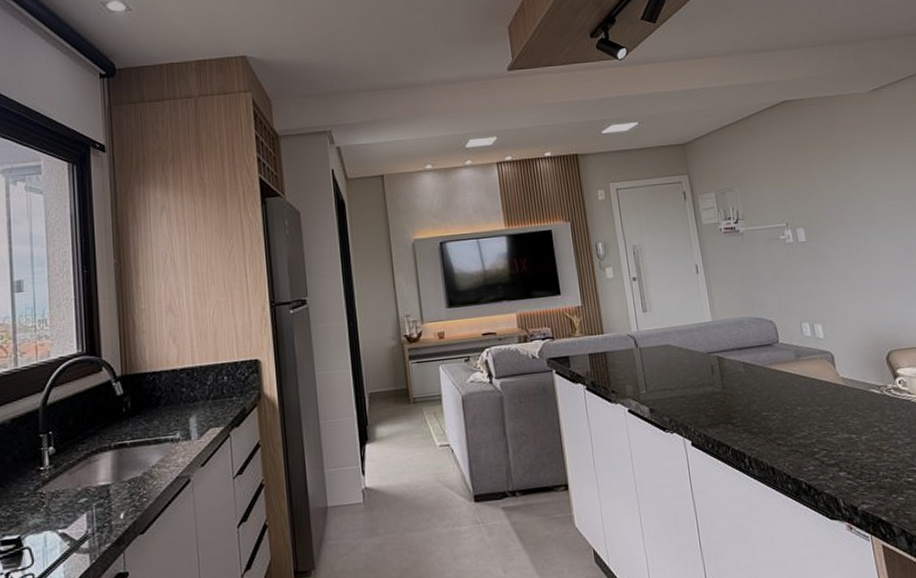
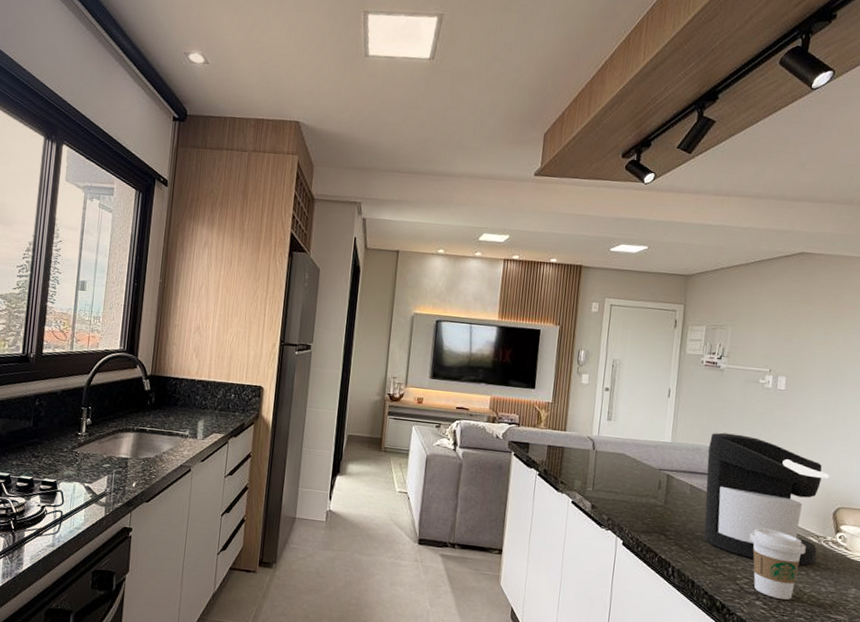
coffee maker: none [749,297,884,427] -> present [703,432,829,566]
coffee cup: none [814,390,873,465] -> present [749,527,806,600]

